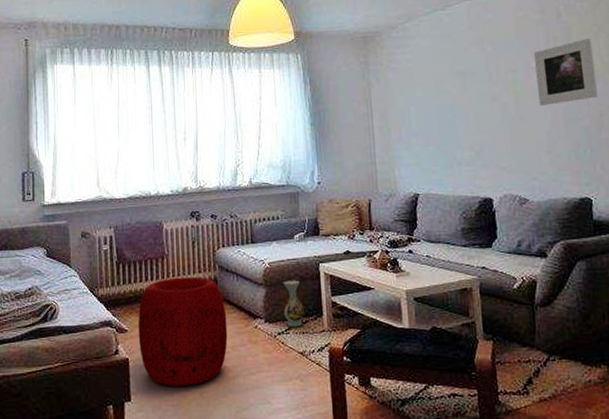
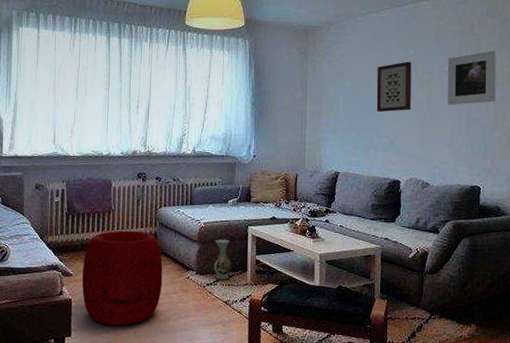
wall art: none [450,60,496,122] -> present [376,61,412,113]

